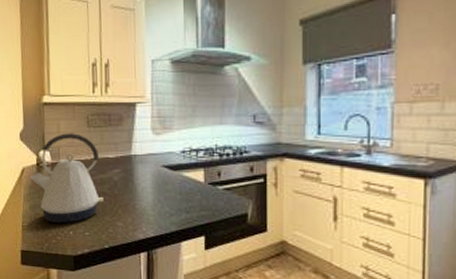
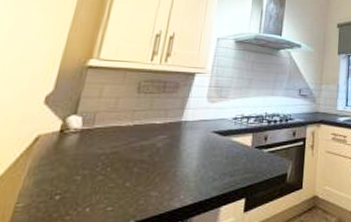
kettle: present [30,133,104,223] -> none [45,98,145,199]

